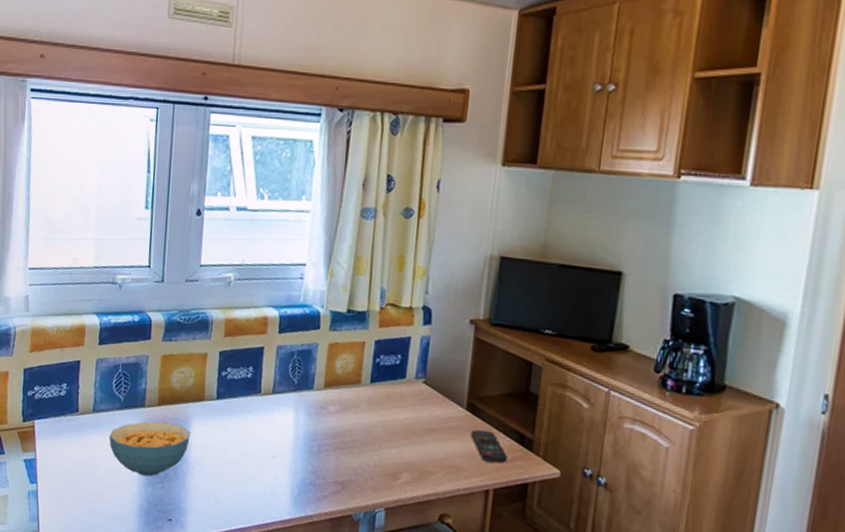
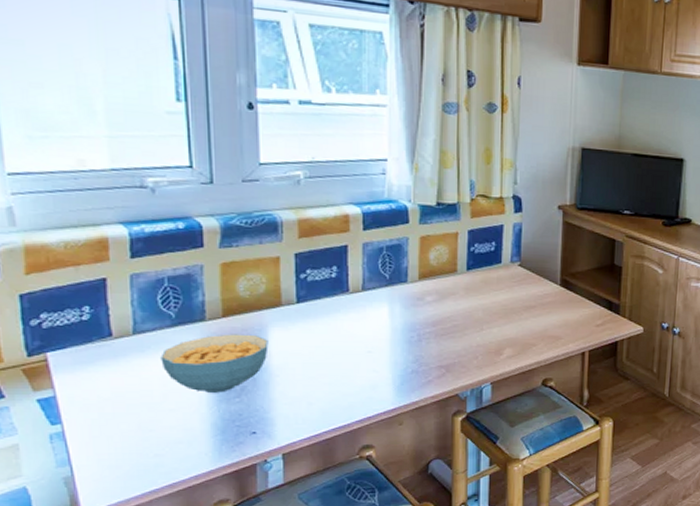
remote control: present [470,429,507,464] -> none [566,301,599,328]

